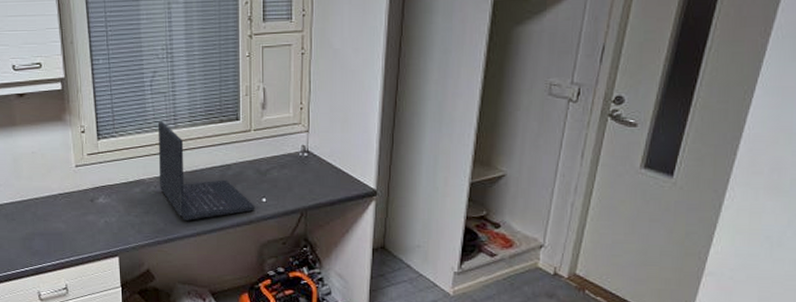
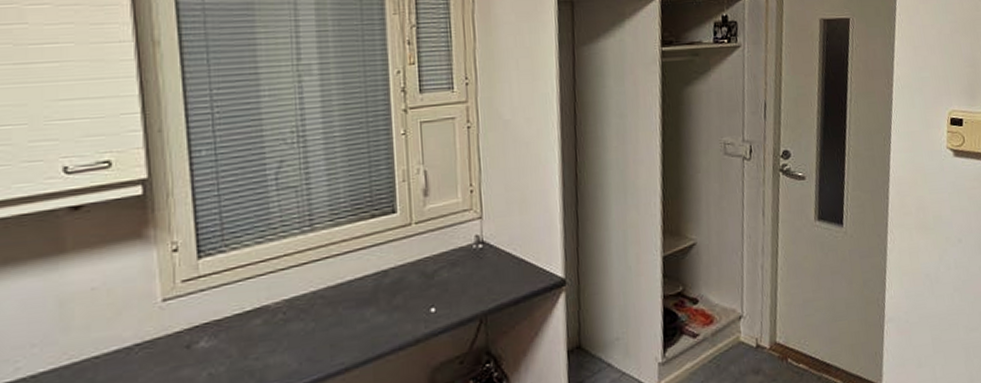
laptop: present [157,121,255,220] -> none [286,224,422,354]

